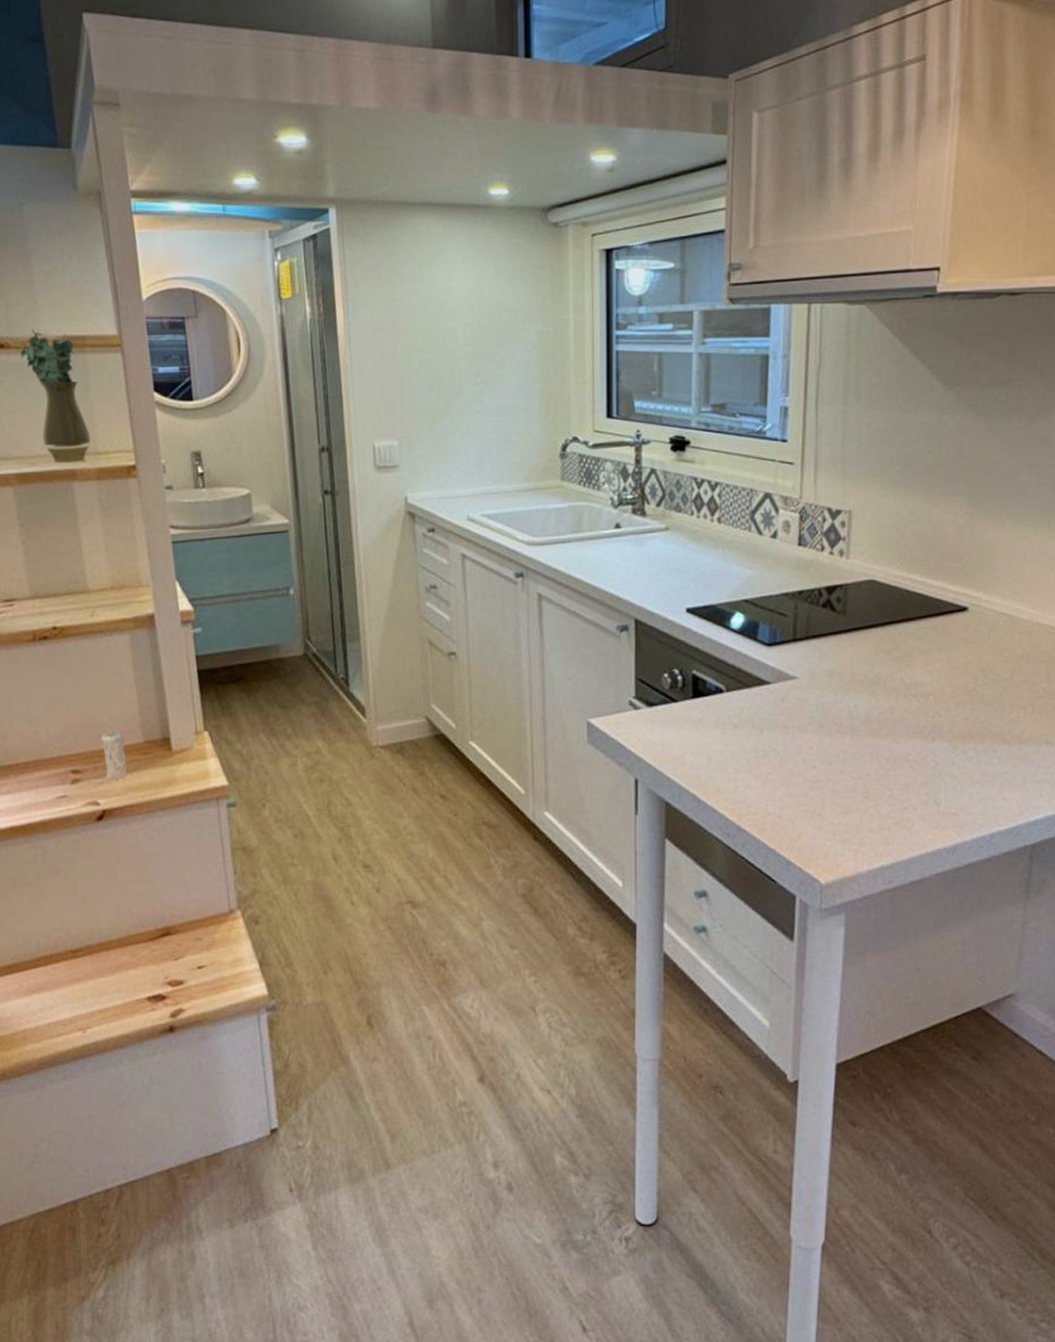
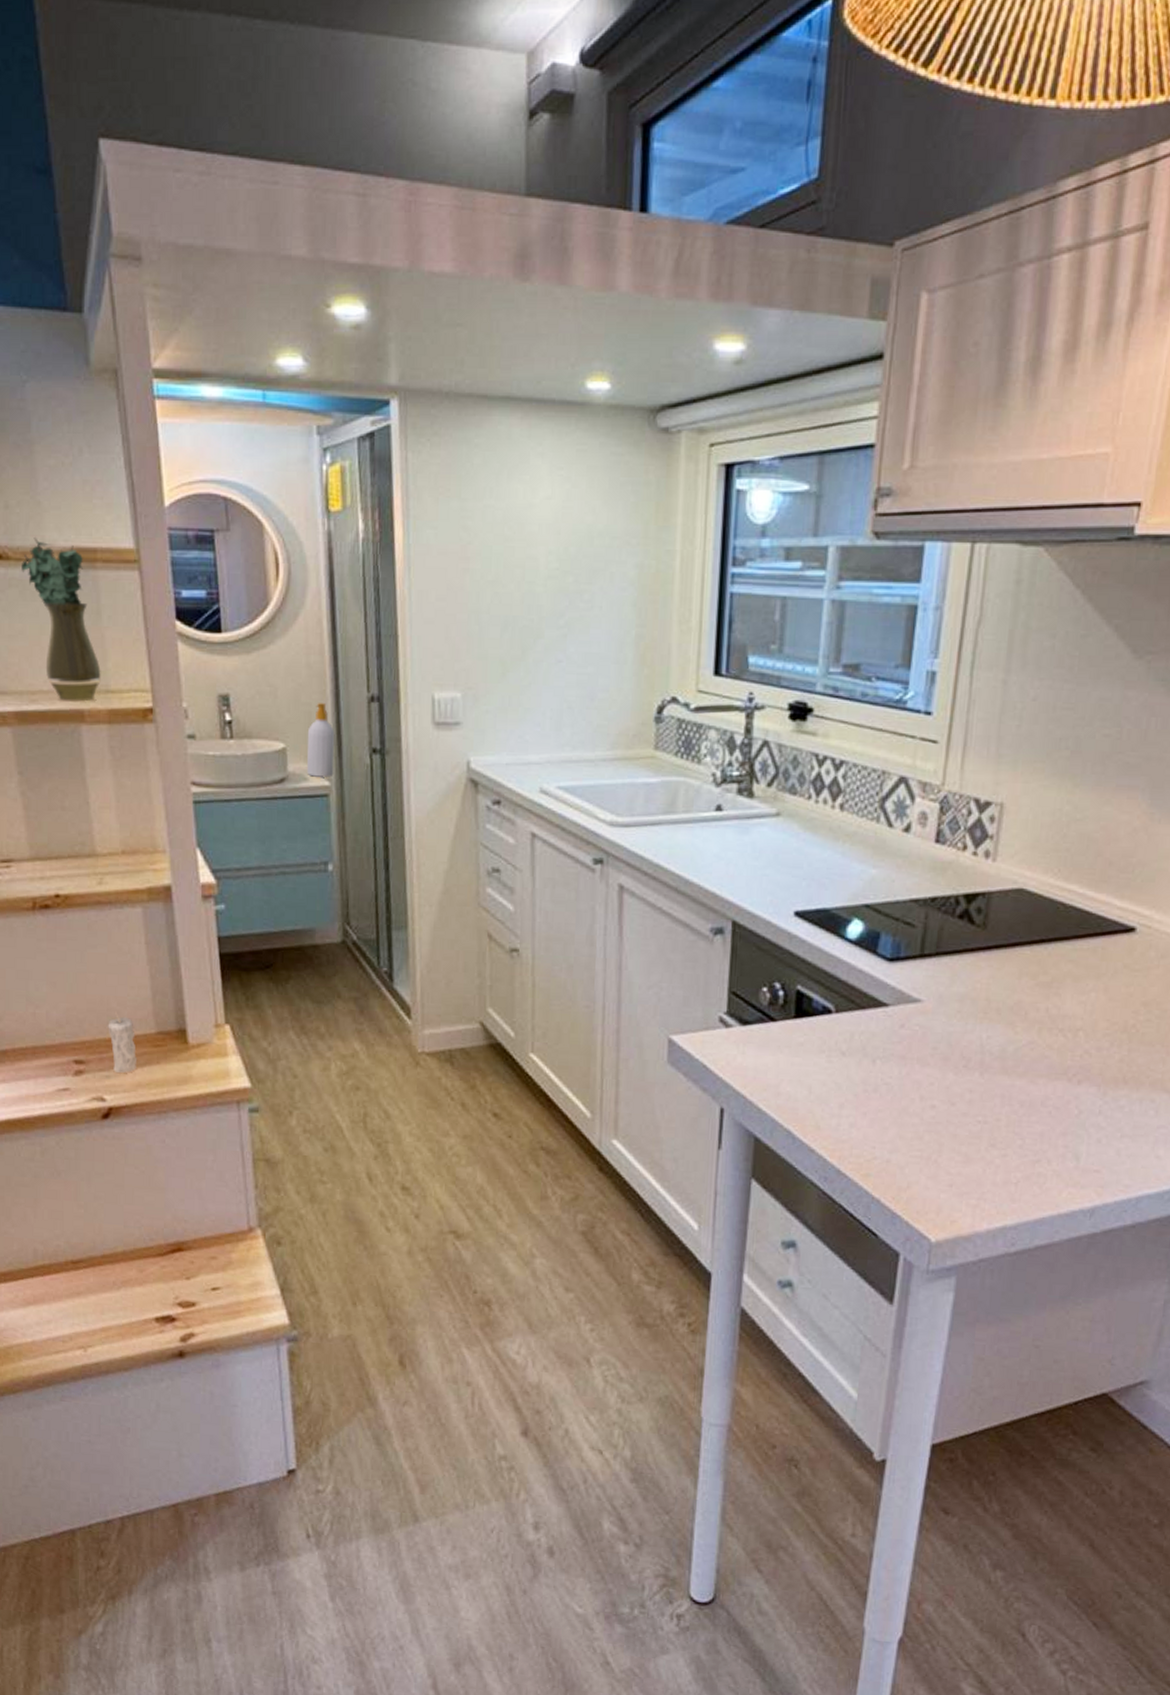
soap bottle: none [268,455,292,516] -> present [306,703,335,777]

